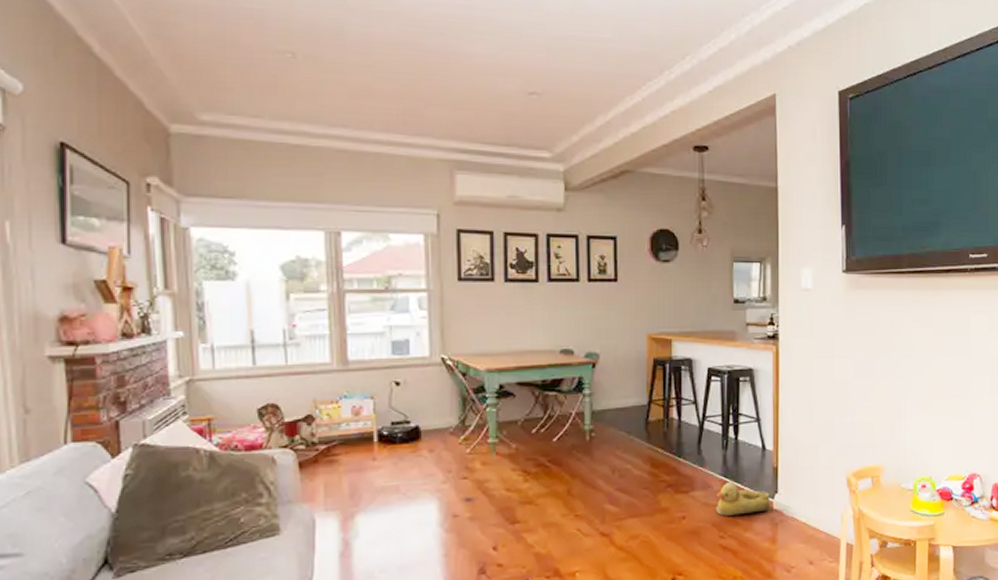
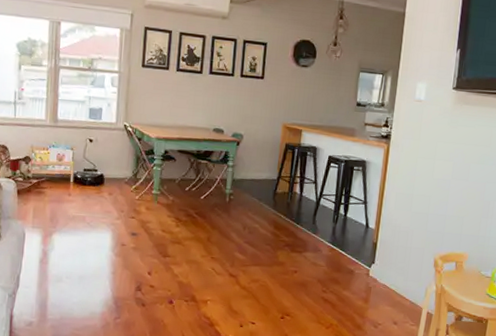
rubber duck: present [715,481,771,516] -> none [322,248,368,278]

